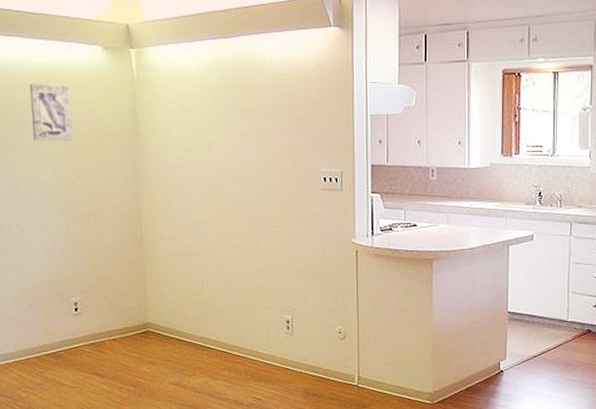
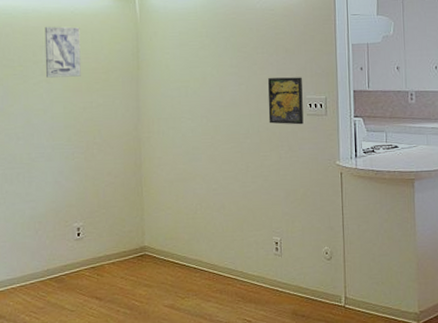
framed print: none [279,148,317,200] -> present [267,77,304,125]

